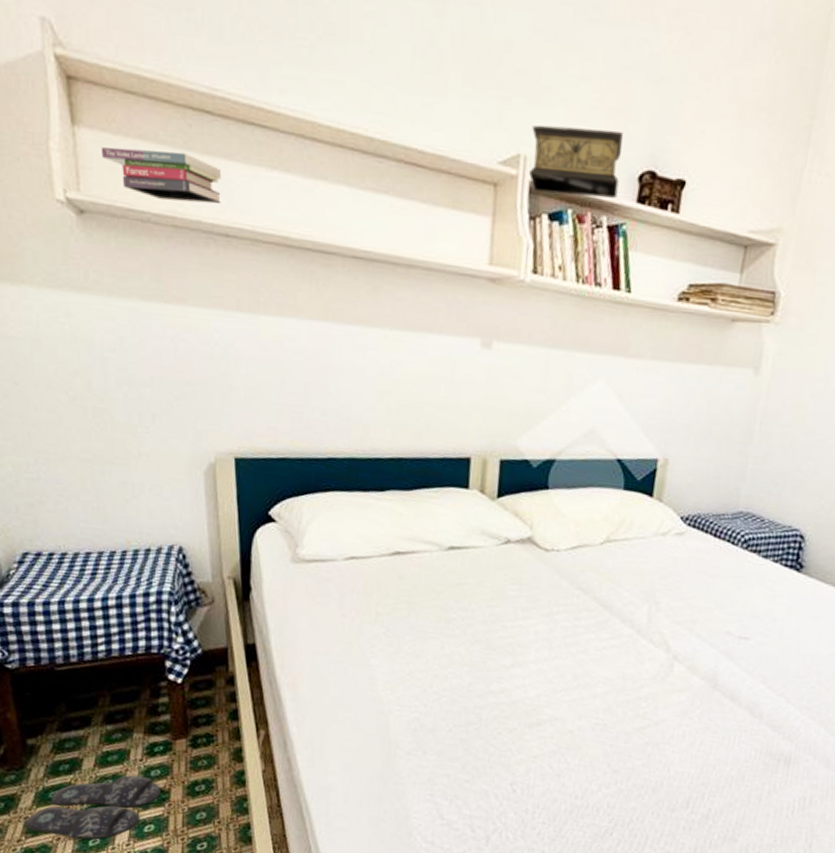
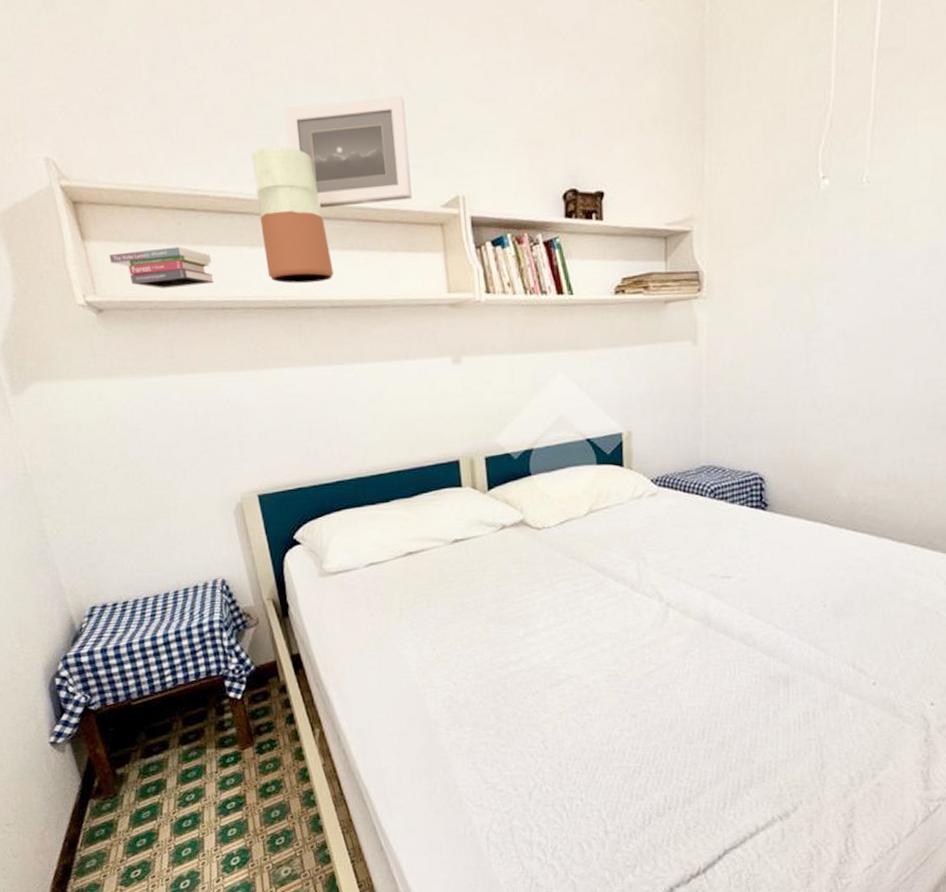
slippers: present [26,775,161,840] -> none [125,787,238,850]
vase: none [285,54,362,225] -> present [251,146,334,284]
picture frame: none [331,11,476,148] -> present [284,95,412,209]
decorative box: present [529,124,623,198] -> none [465,160,547,225]

